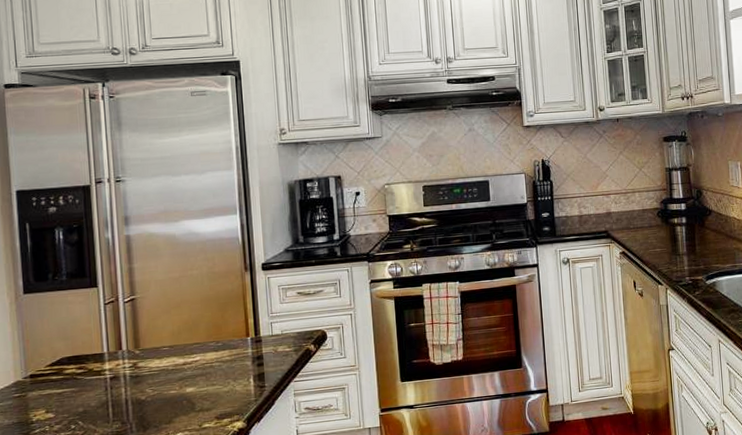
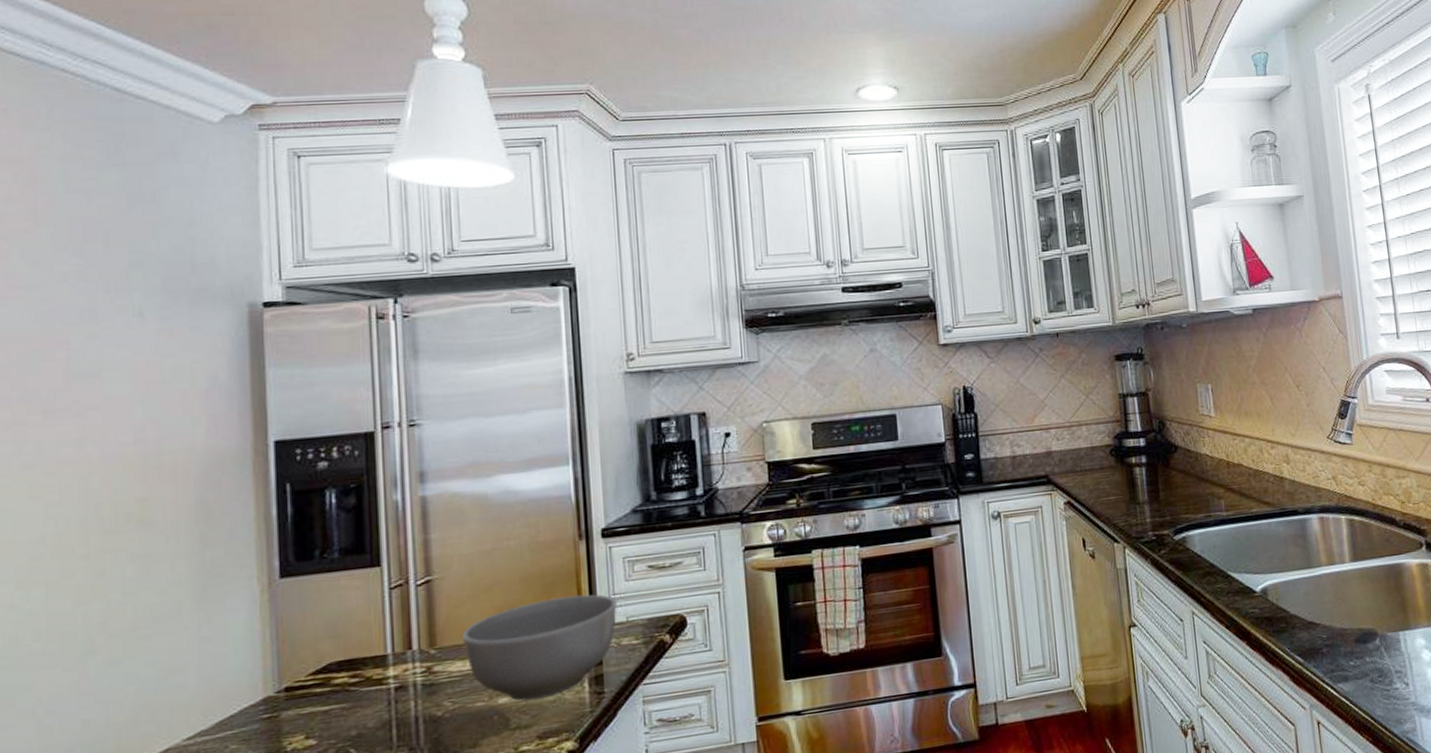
bowl: none [158,312,274,391] -> present [461,594,617,701]

